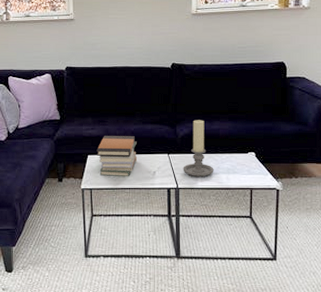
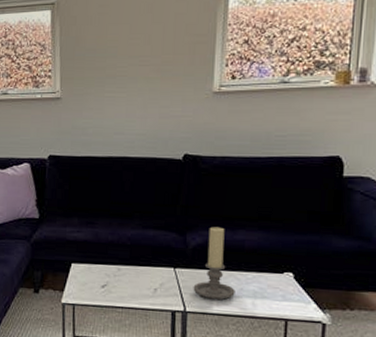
book stack: present [96,136,137,177] -> none [82,241,134,294]

